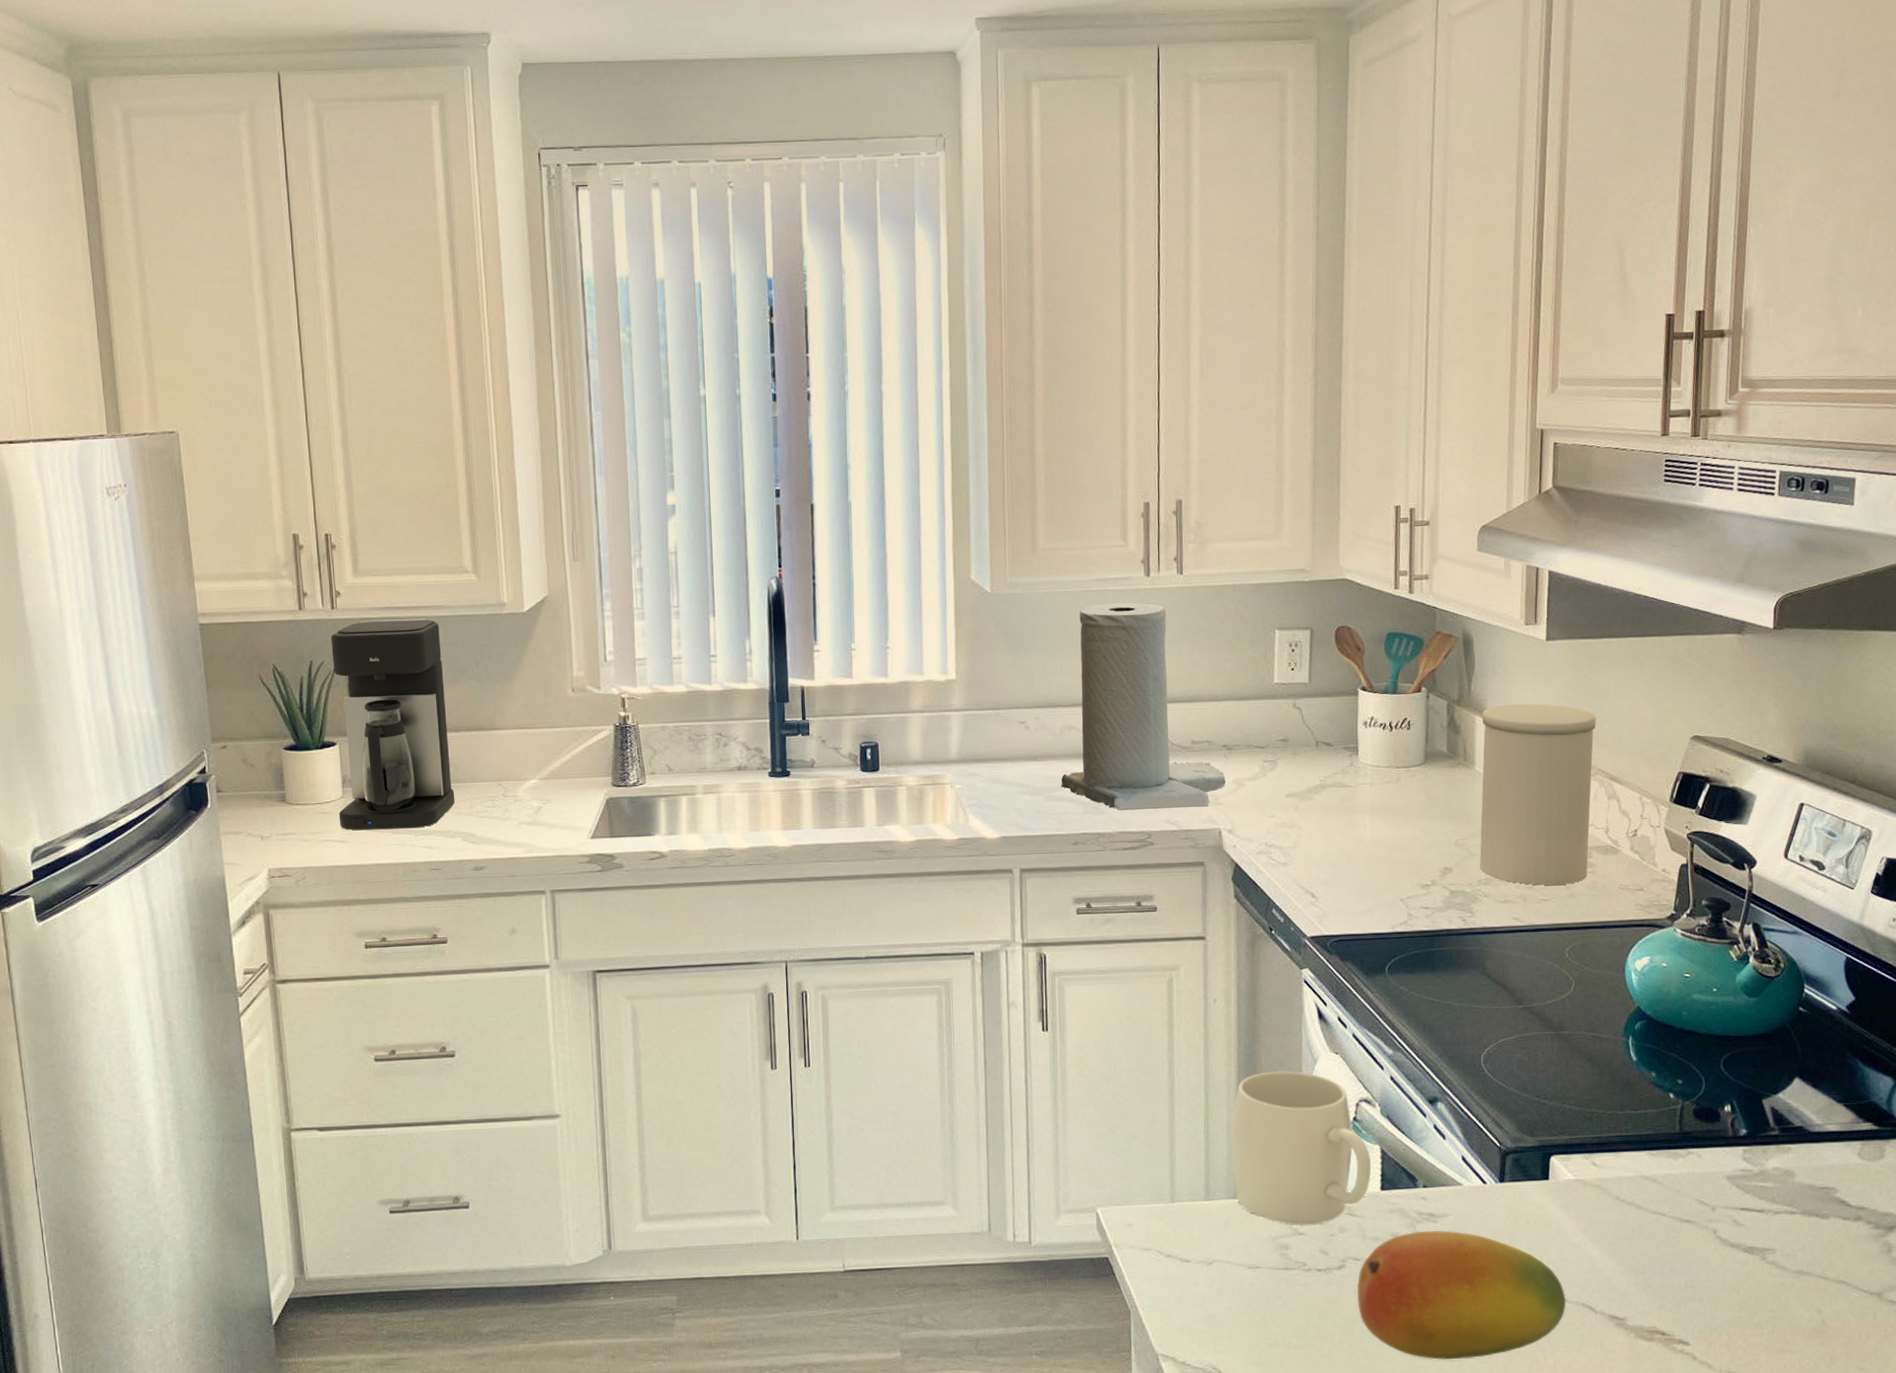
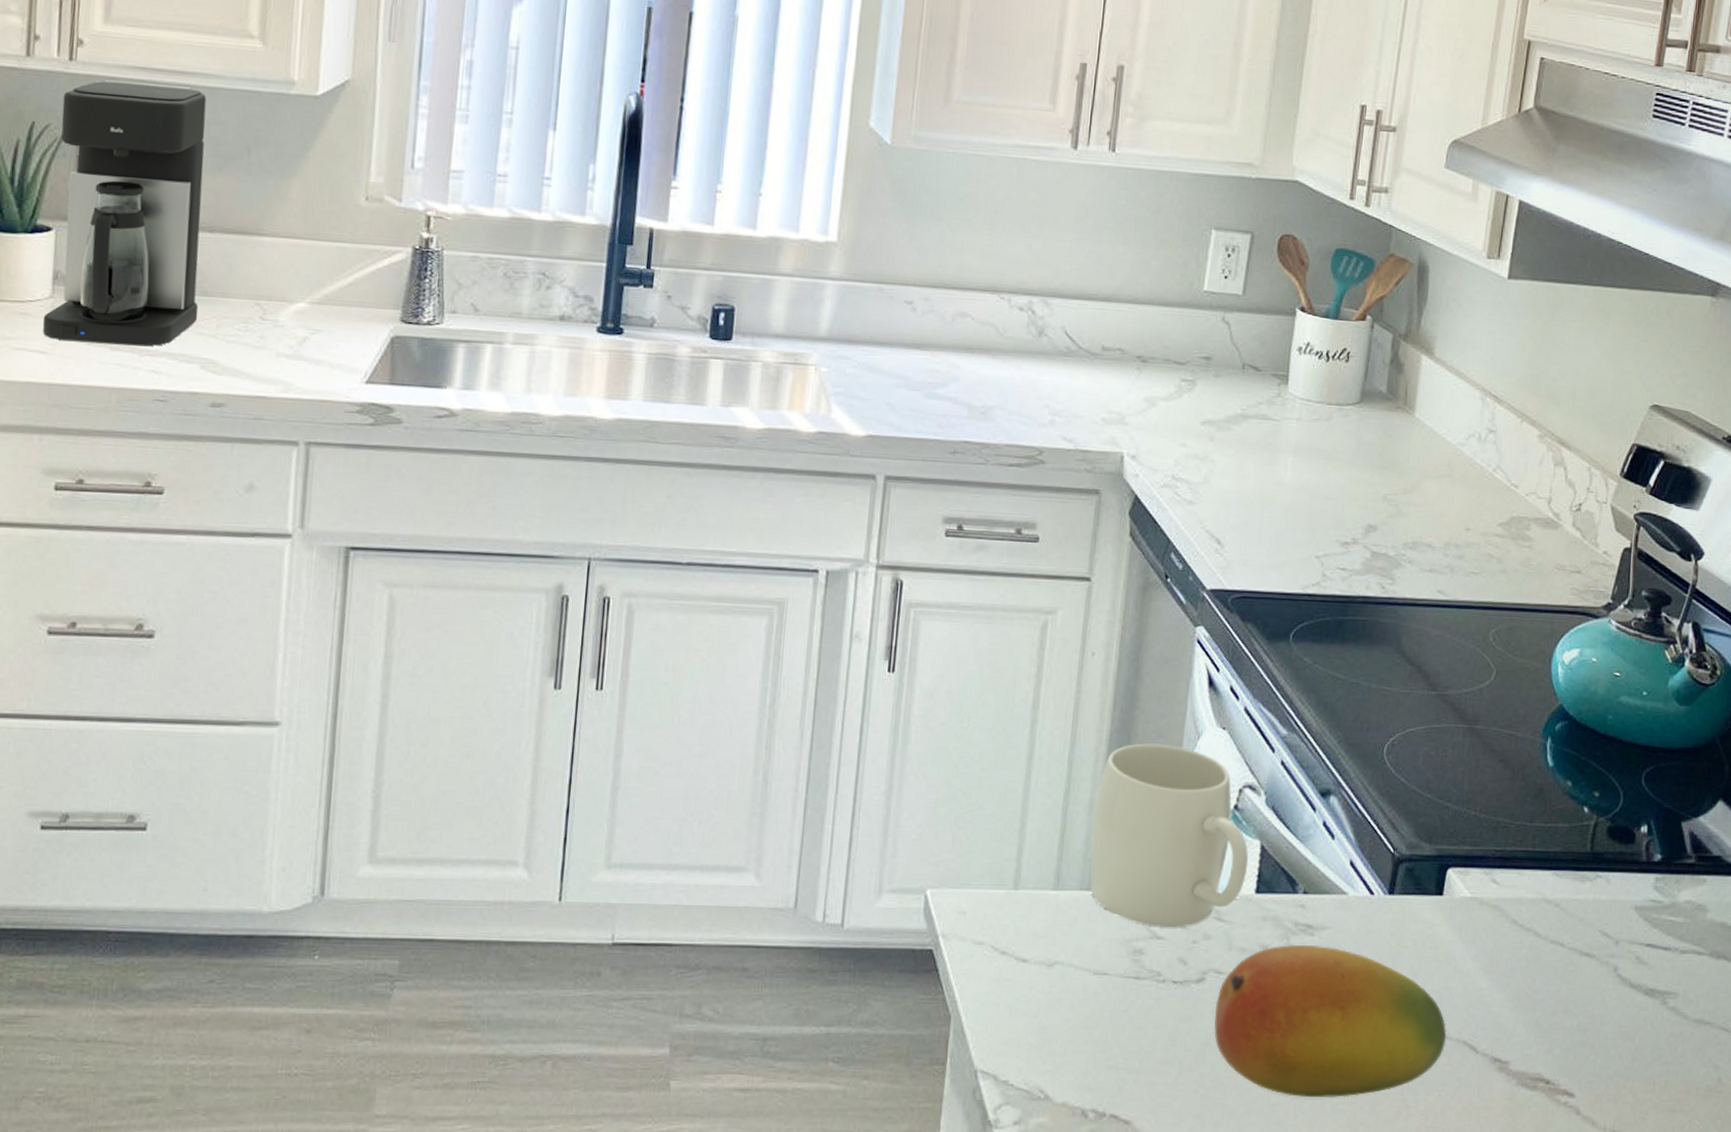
paper towel: present [1061,602,1226,810] -> none [945,174,1136,426]
canister: present [1479,703,1596,886] -> none [1407,346,1552,558]

